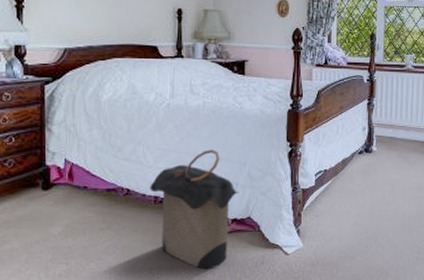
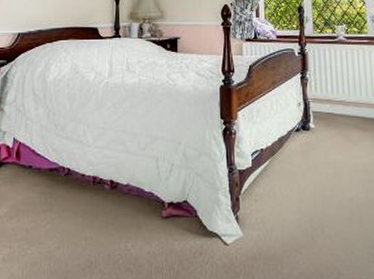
laundry hamper: present [150,149,240,270] -> none [89,128,175,259]

